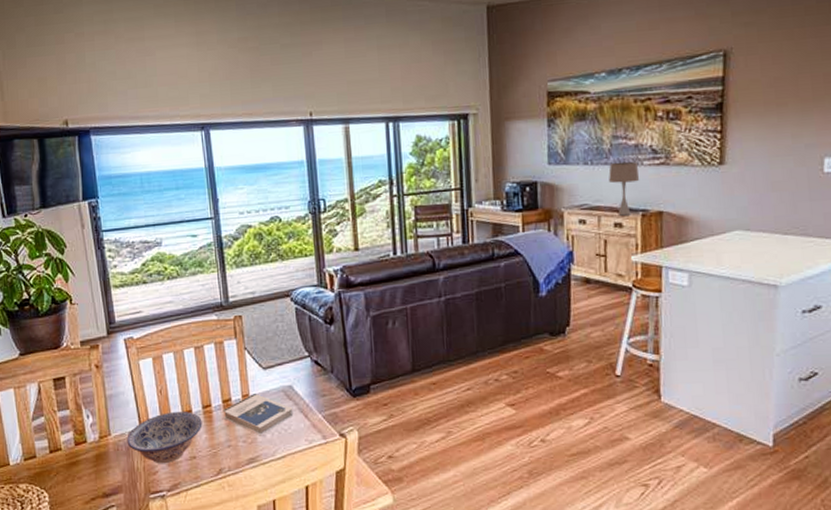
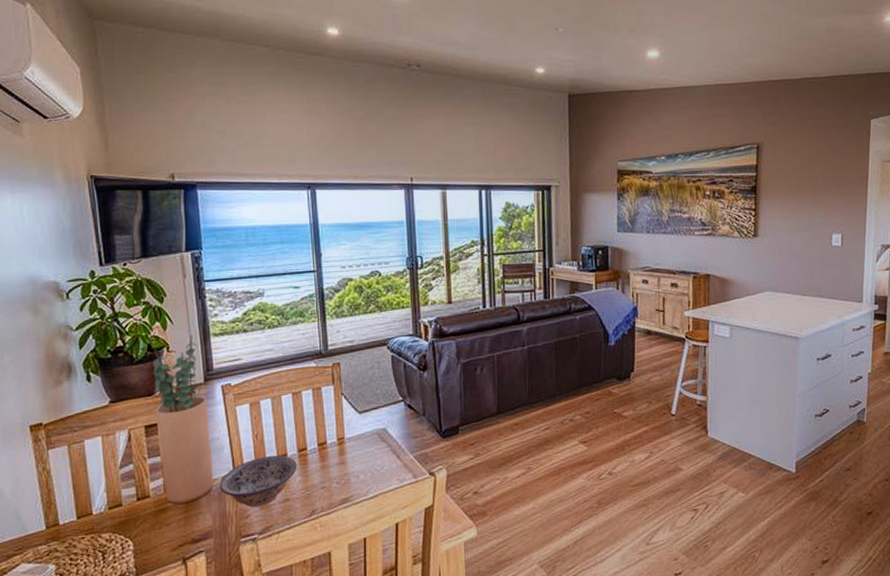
vase: none [57,287,122,459] -> present [153,335,214,505]
hardback book: present [223,394,294,436] -> none [318,437,387,477]
table lamp: present [609,161,640,216] -> none [667,231,692,277]

